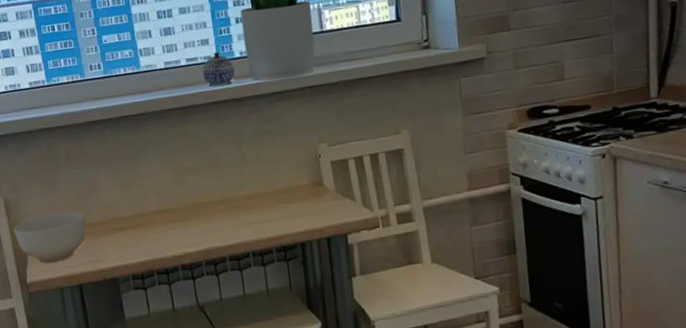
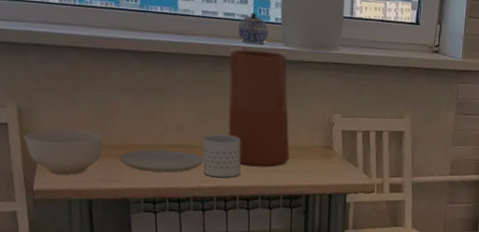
plate: none [102,217,187,245] -> present [119,149,204,173]
mug: none [181,190,227,240] -> present [202,134,241,178]
vase: none [197,88,277,222] -> present [228,49,290,167]

